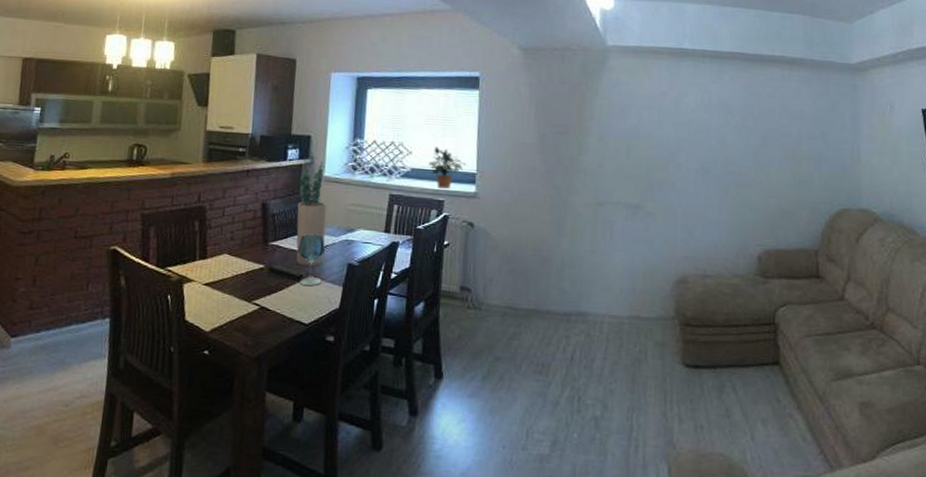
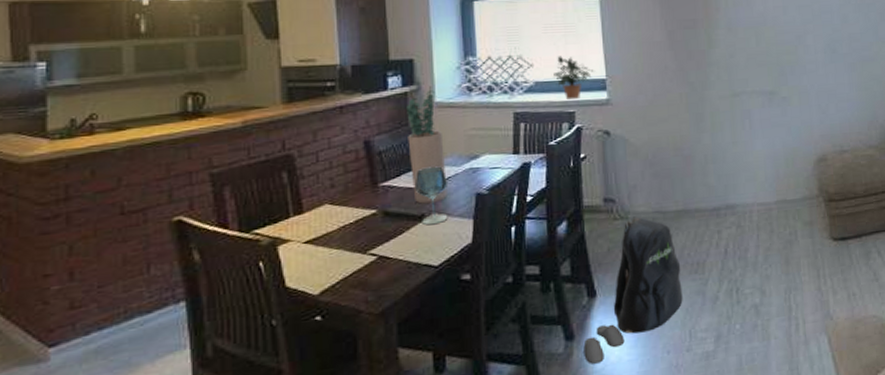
slippers: none [424,407,464,443] -> present [583,324,625,364]
backpack: none [456,308,526,423] -> present [613,216,683,334]

